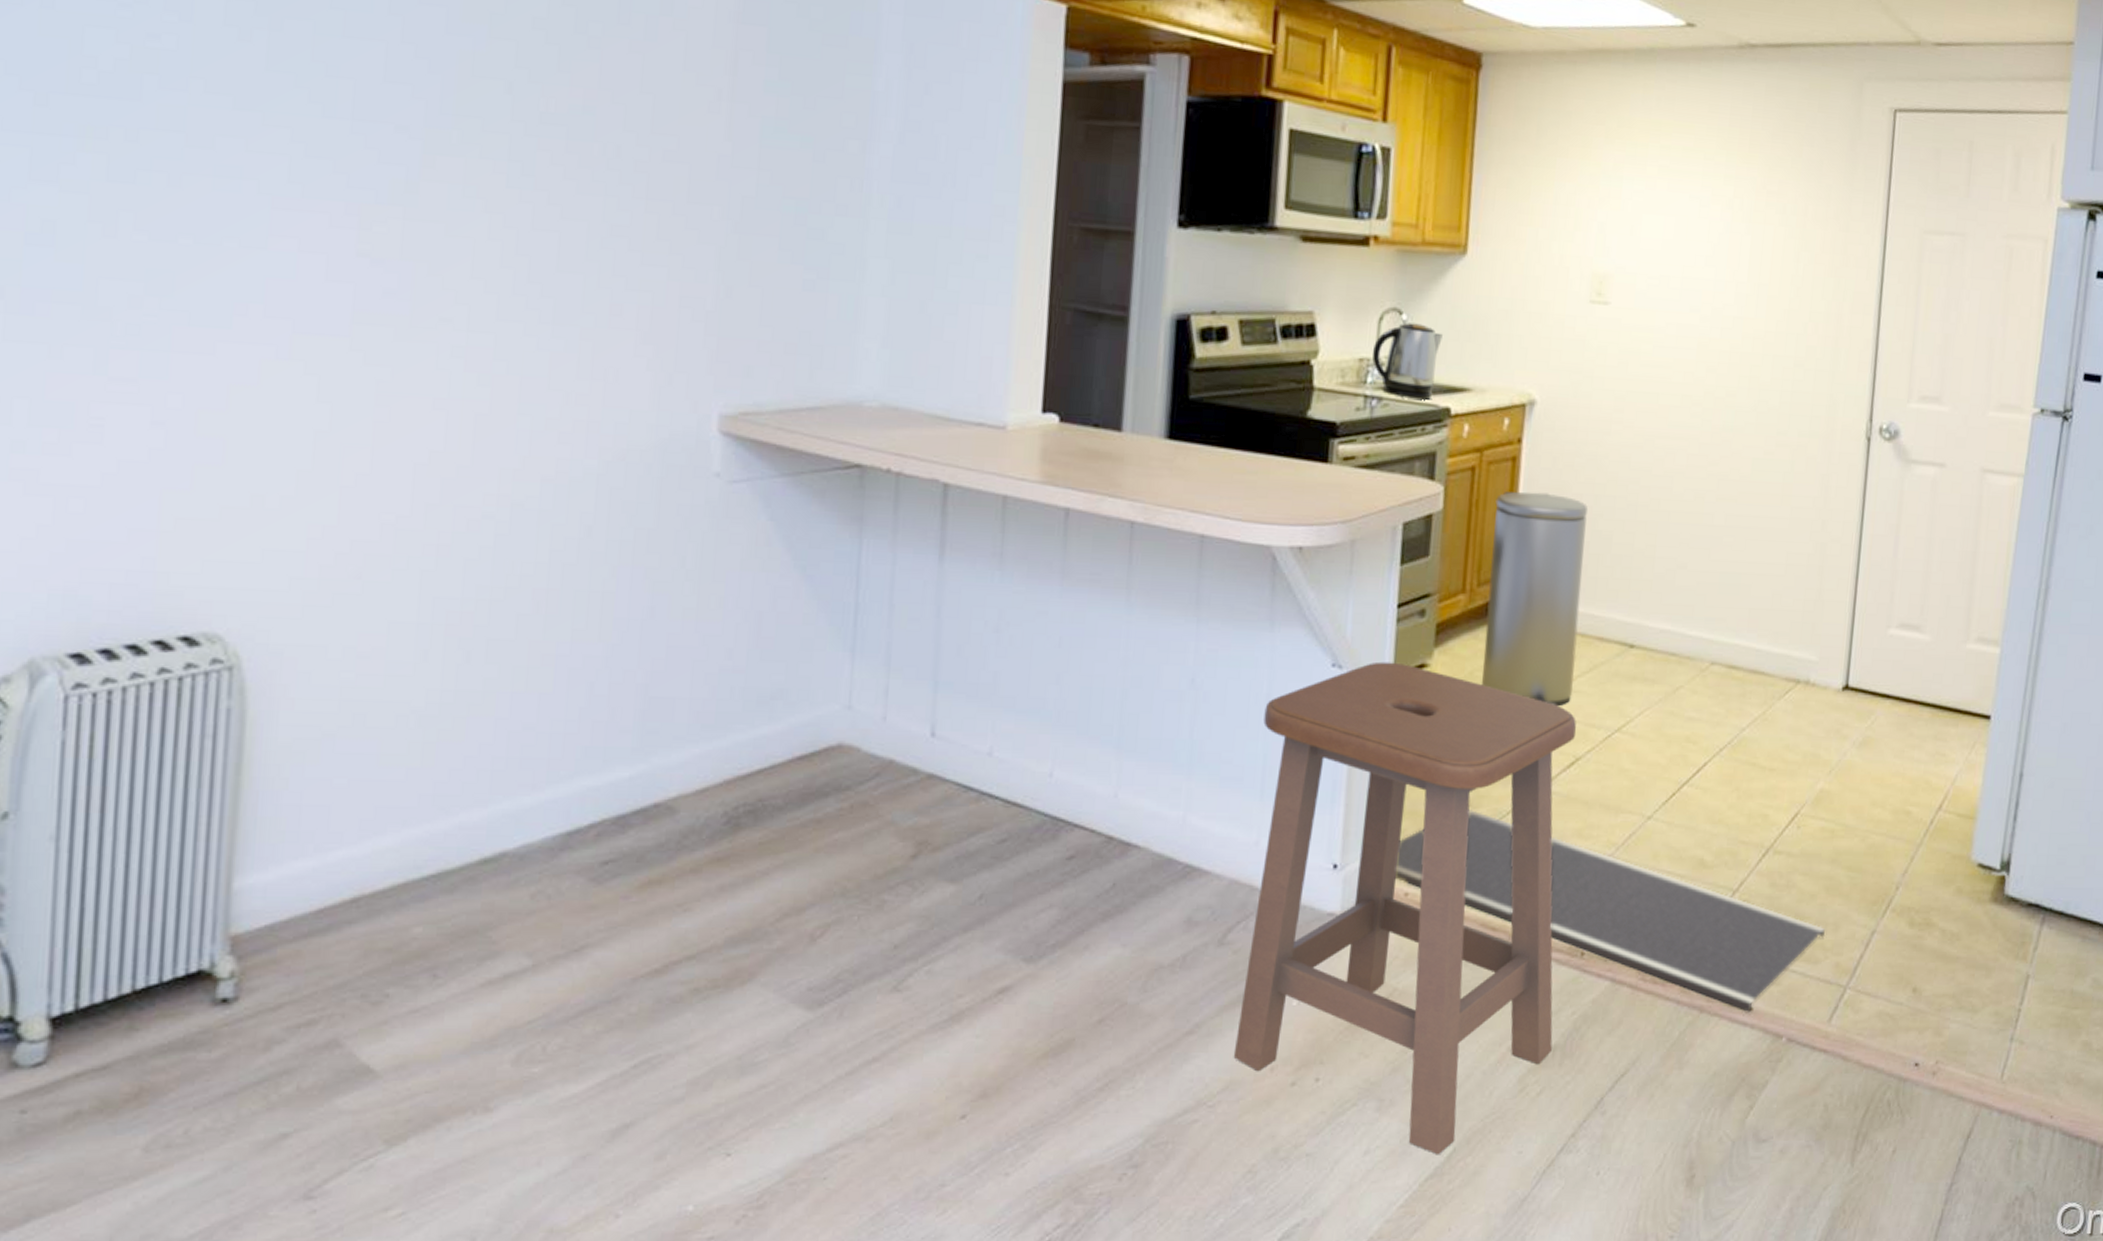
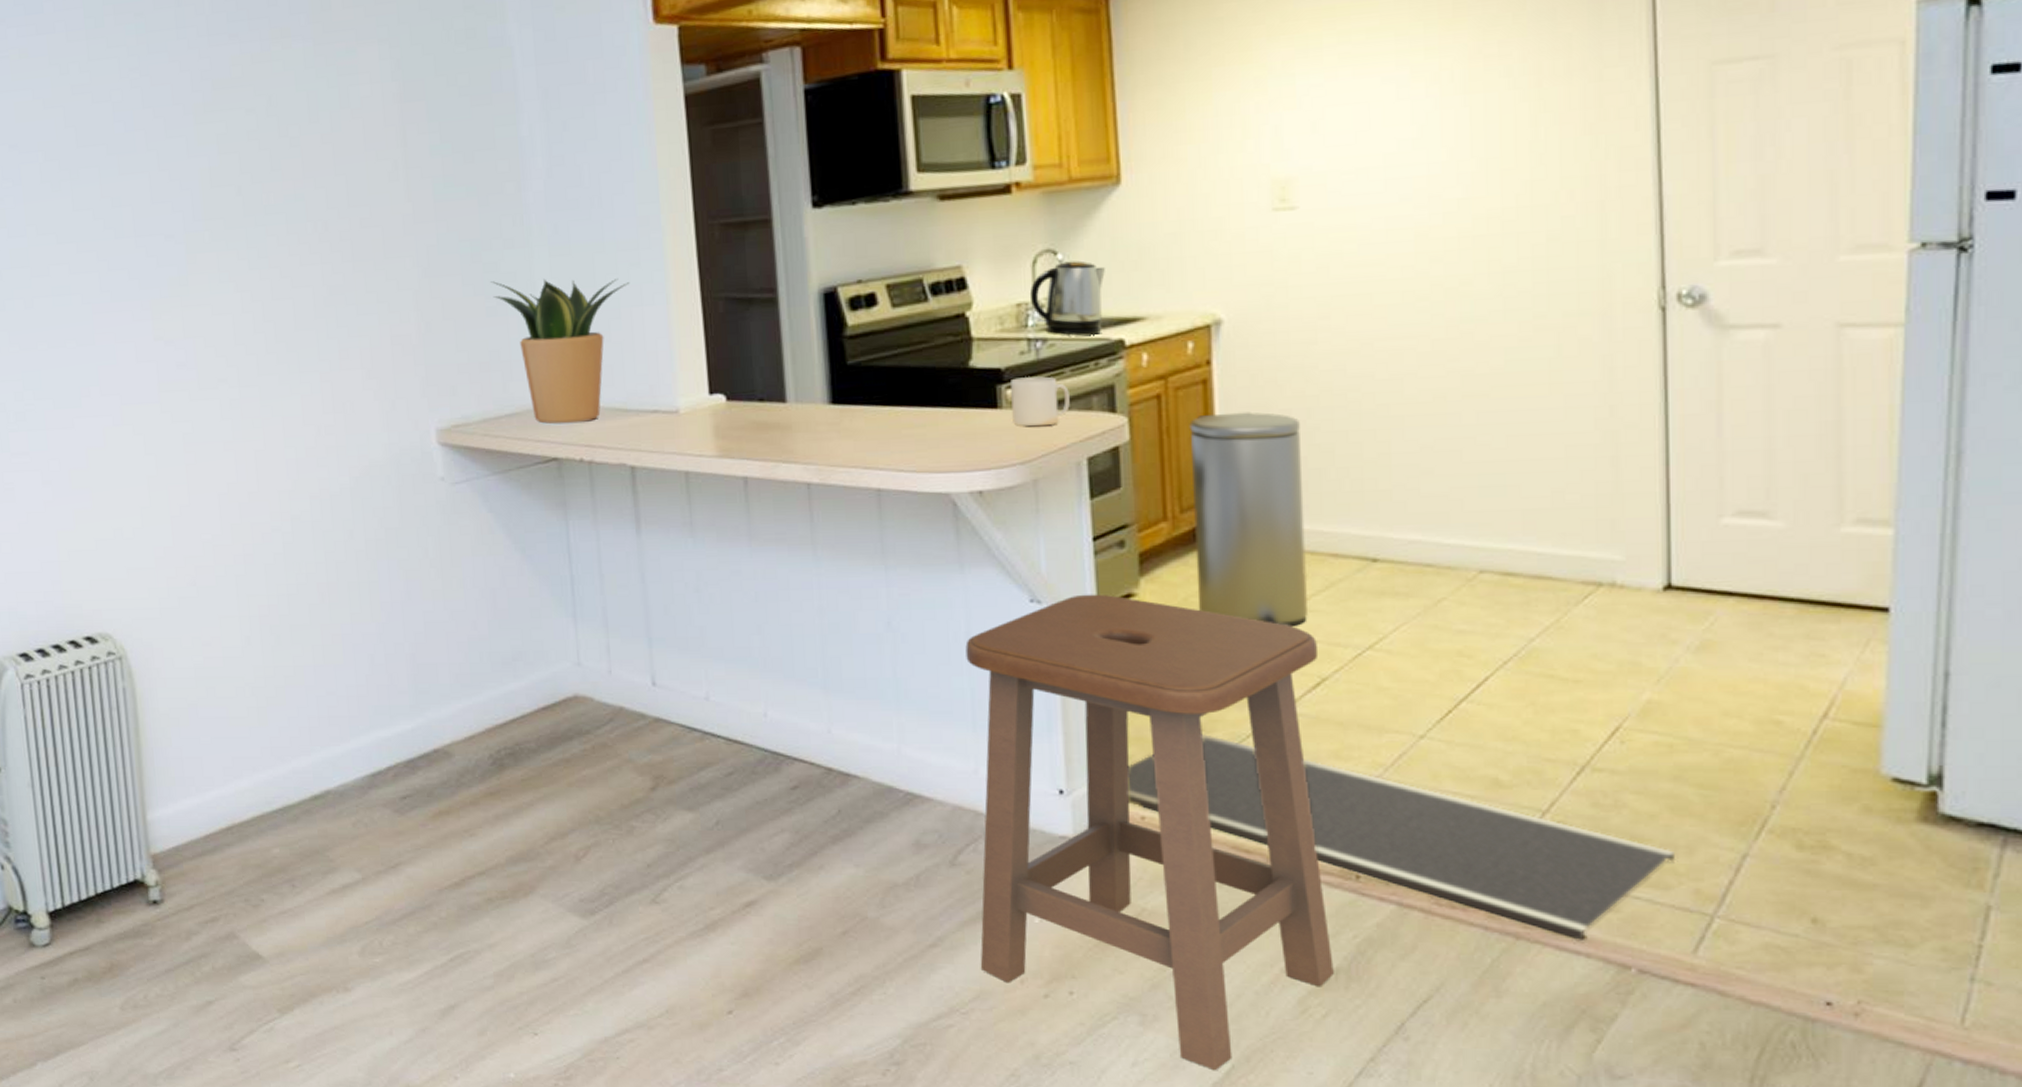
potted plant: none [813,250,973,427] -> present [491,279,629,424]
mug: none [1340,434,1395,487] -> present [1011,376,1070,427]

